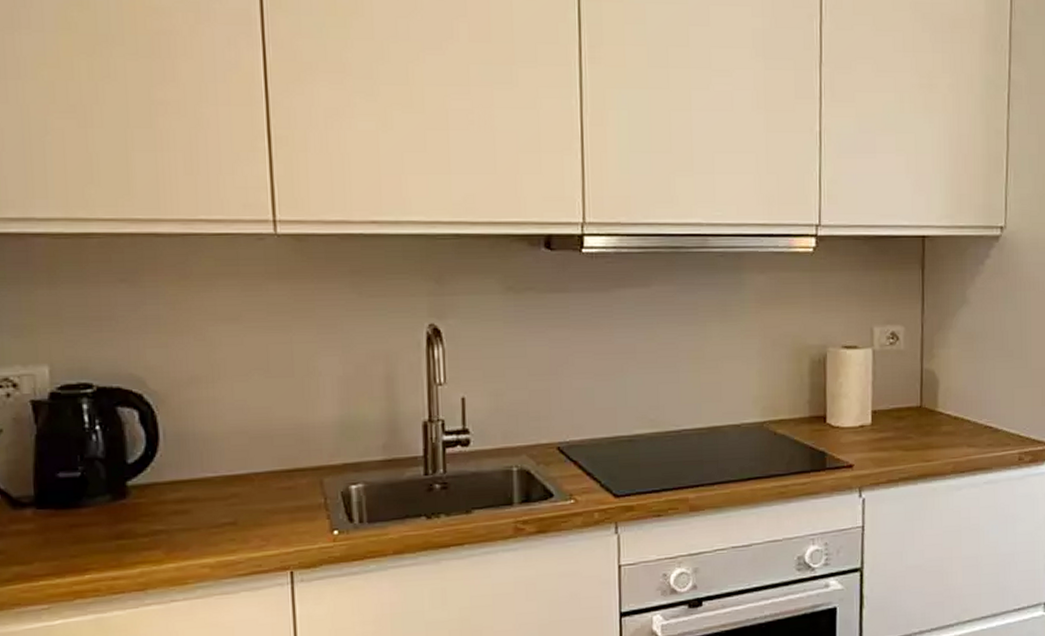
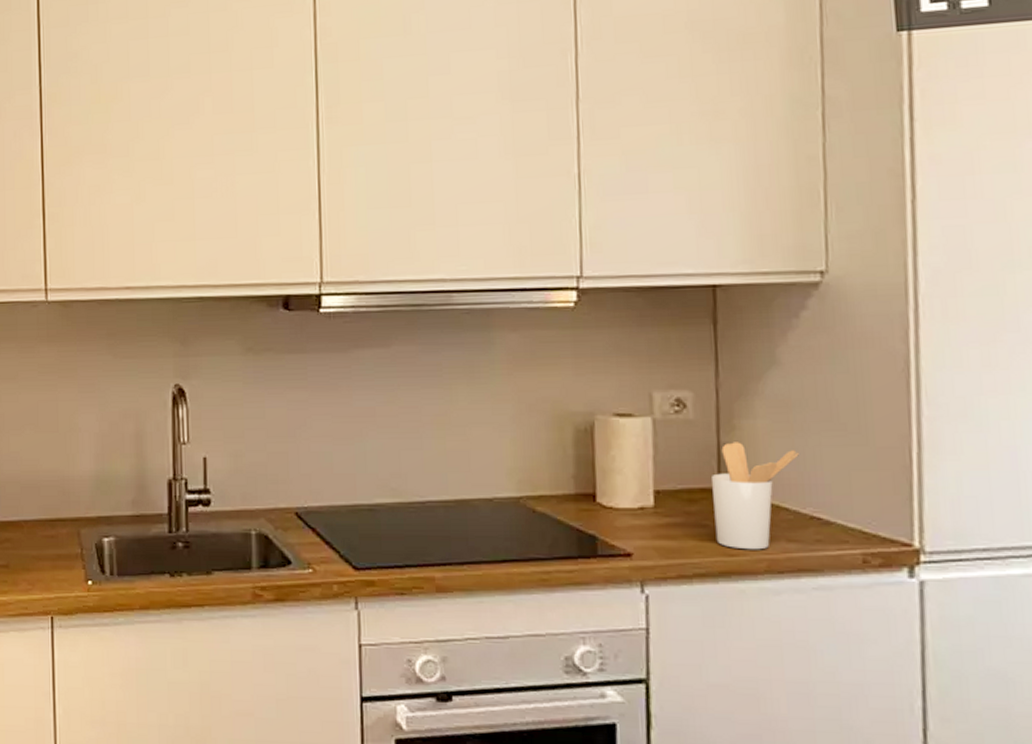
utensil holder: none [915,367,979,456] -> present [710,442,799,550]

